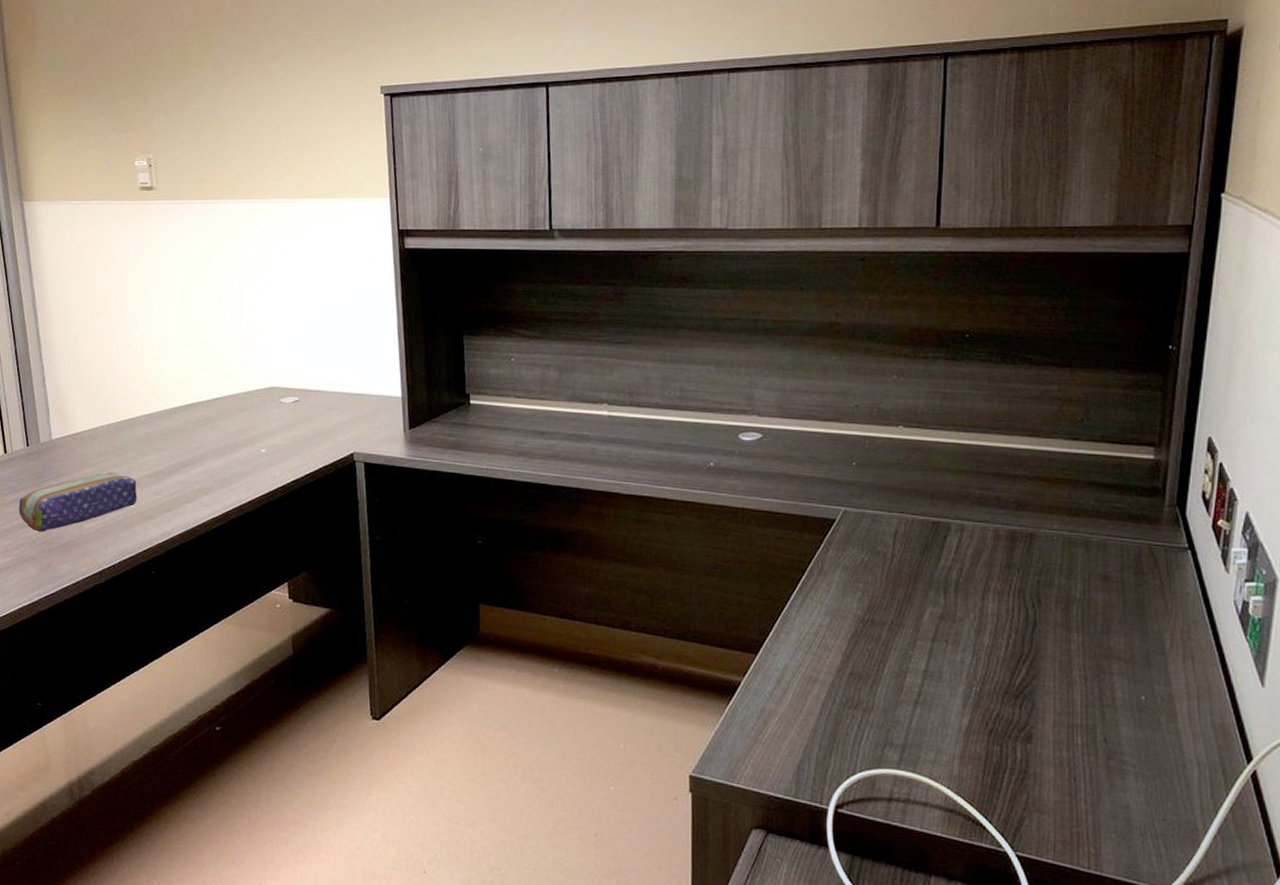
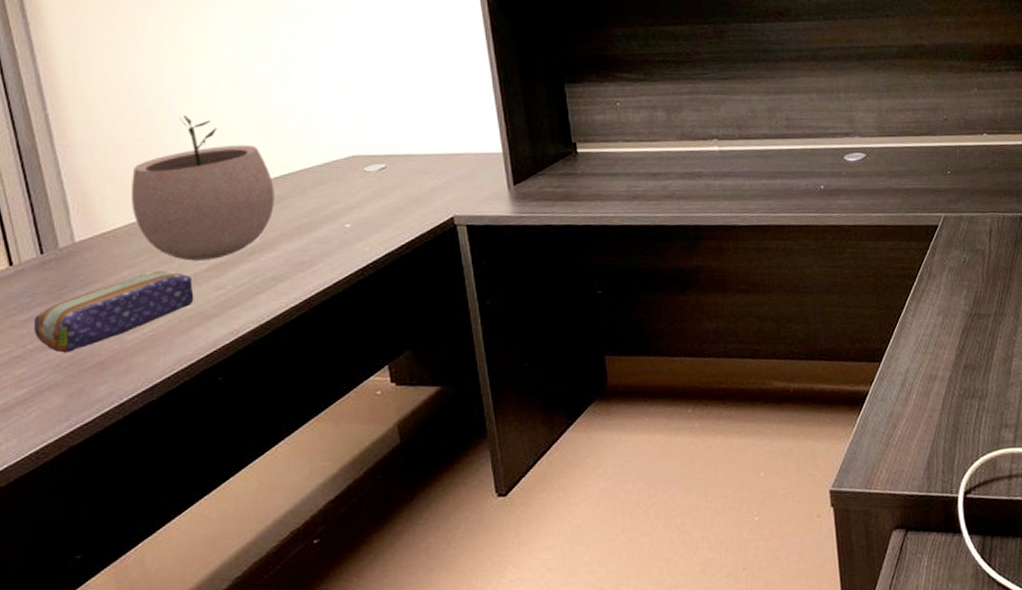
plant pot: none [95,338,206,467] -> present [132,116,274,261]

